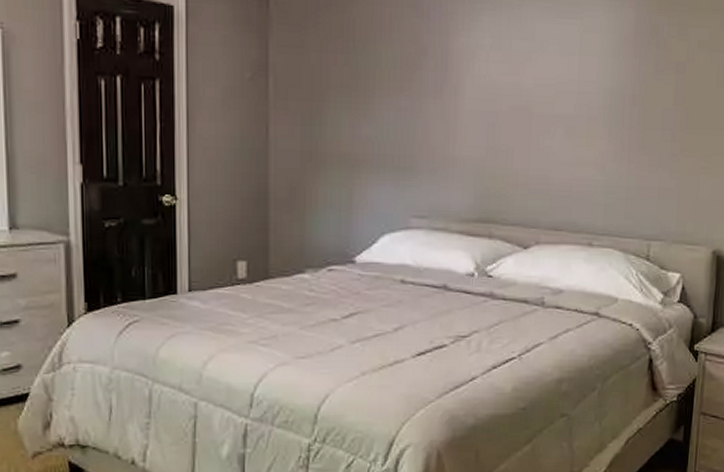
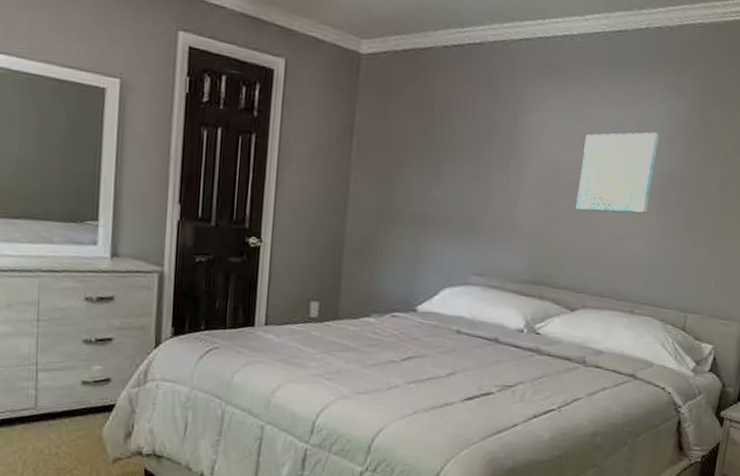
wall art: none [520,45,604,138] -> present [576,132,659,214]

